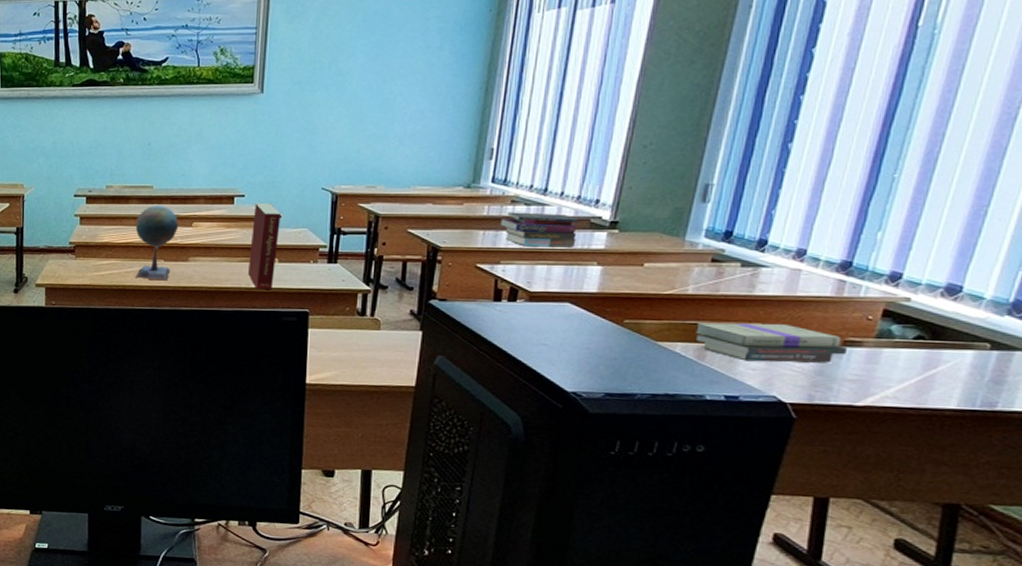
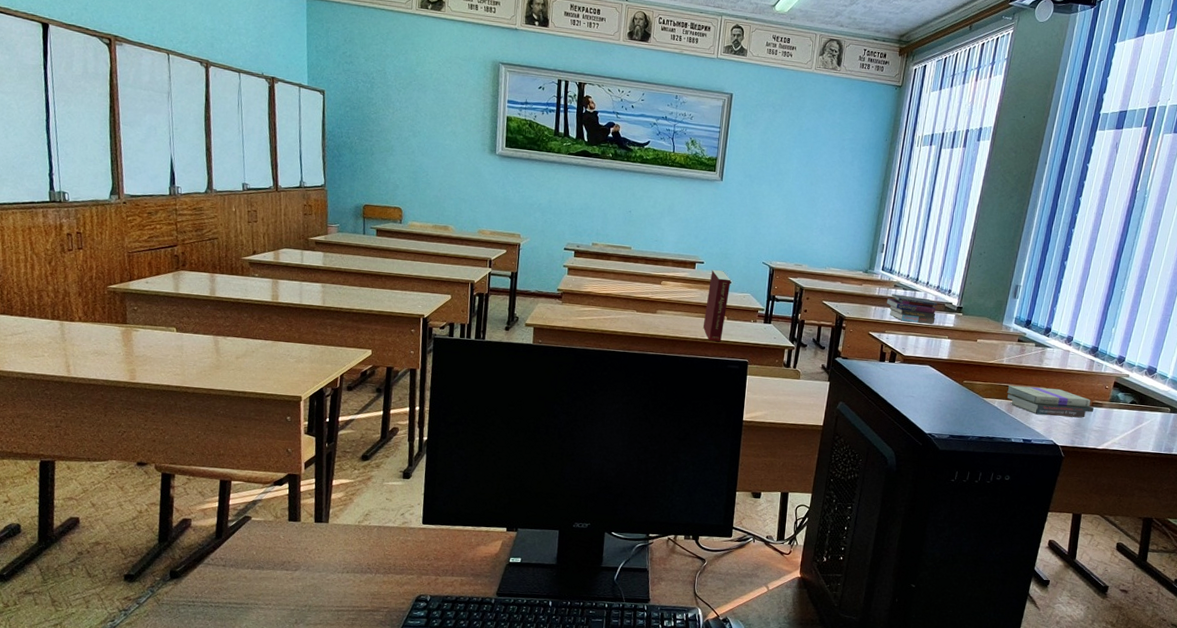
globe: present [134,204,179,281] -> none [611,263,651,329]

